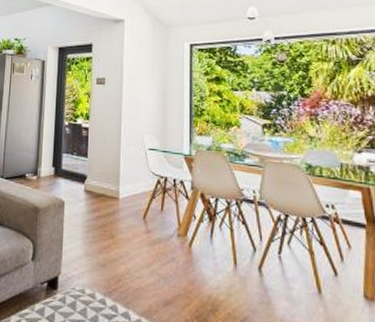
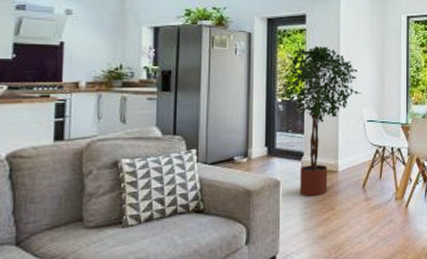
potted tree: none [68,72,143,221] -> present [281,45,361,196]

